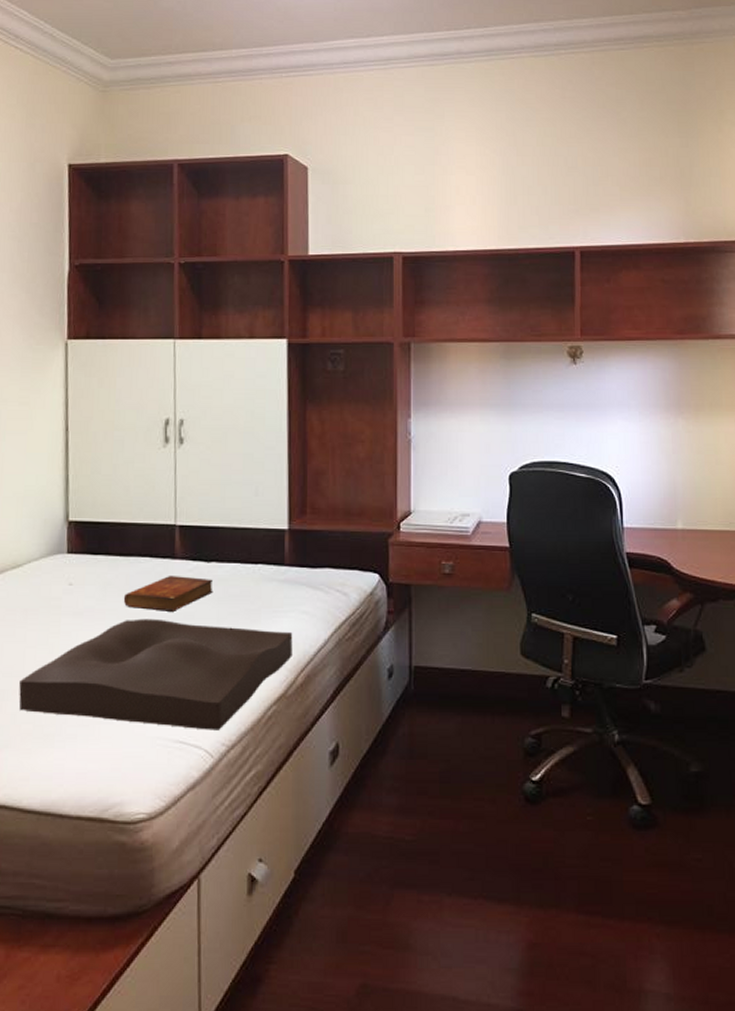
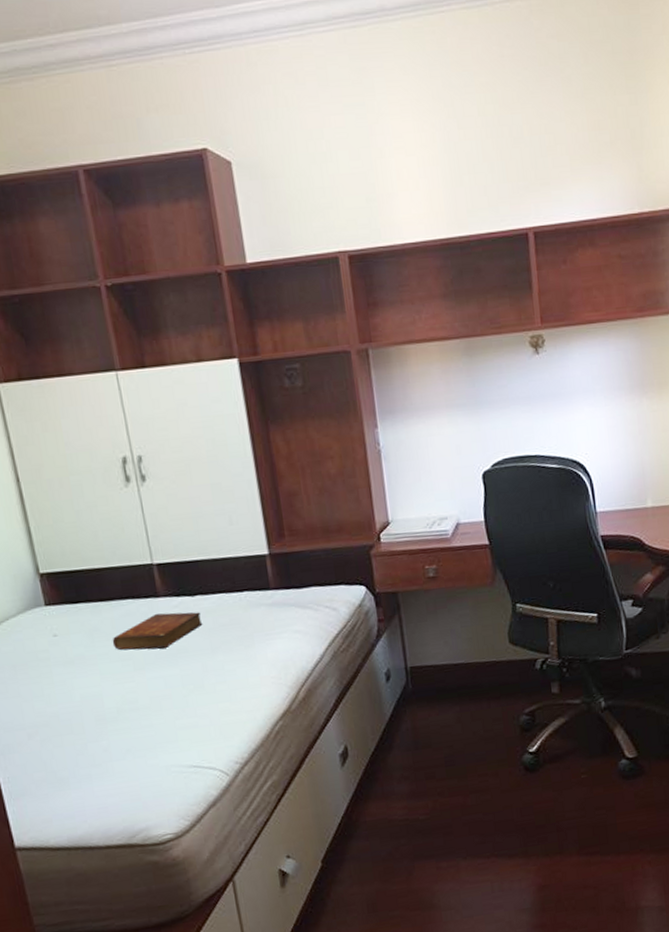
cushion: present [18,618,293,730] -> none [22,651,291,761]

